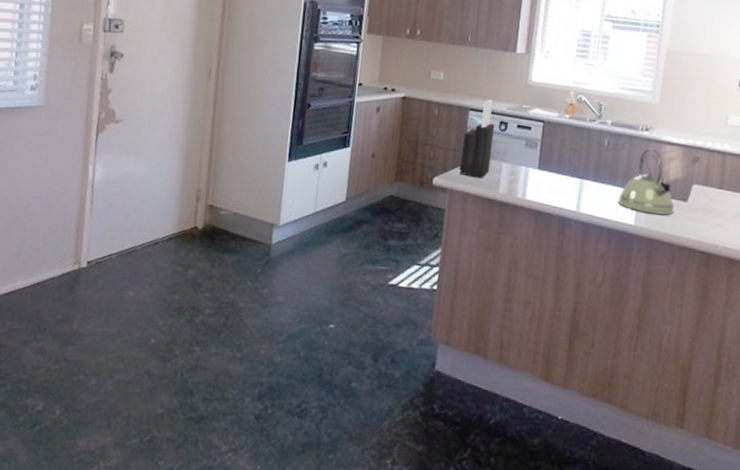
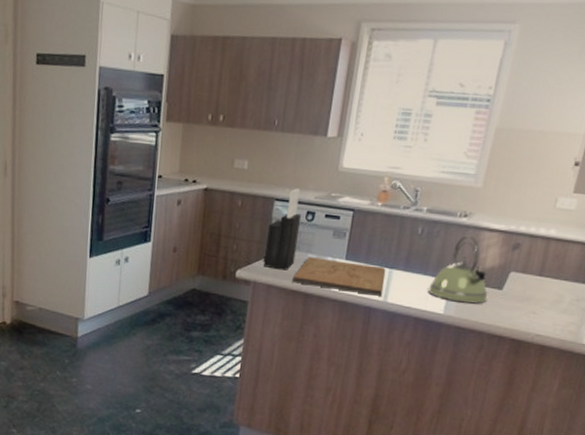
cutting board: none [488,165,577,206] -> present [292,257,386,296]

